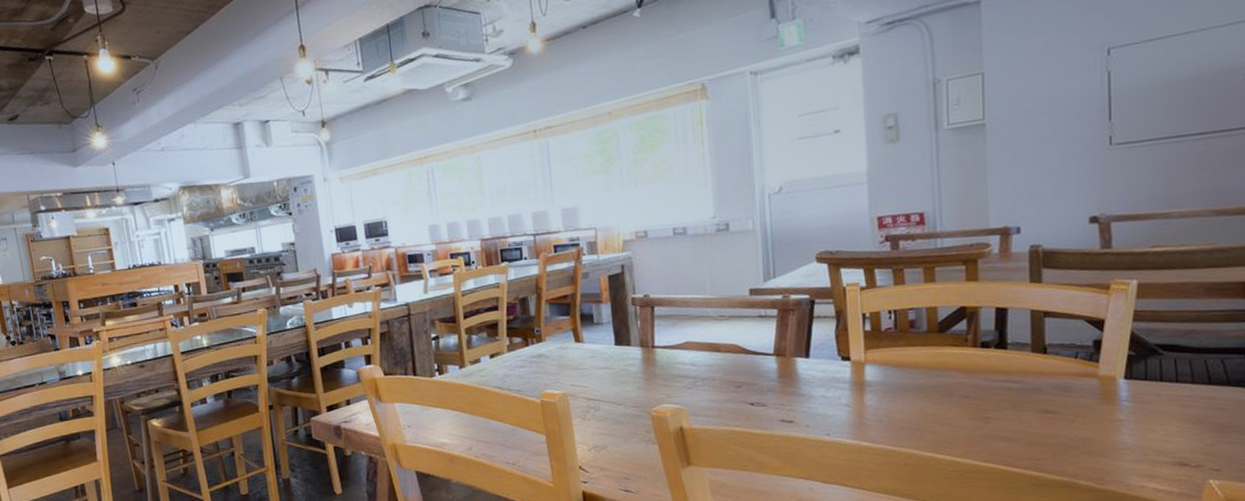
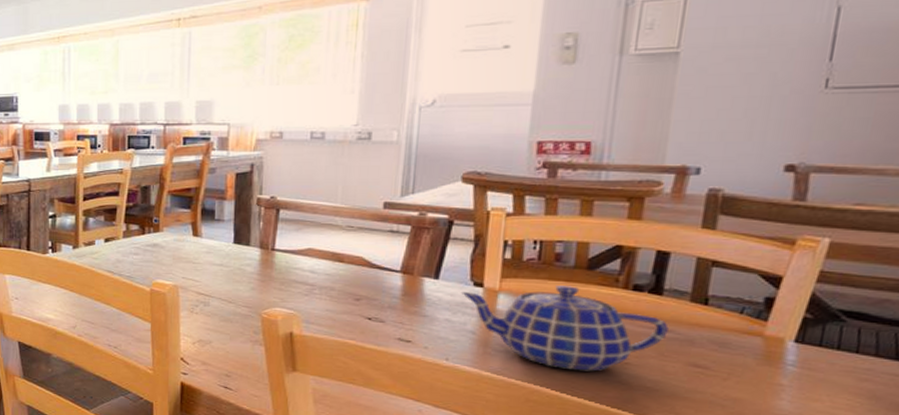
teapot: none [830,350,1017,430] -> present [460,285,669,371]

